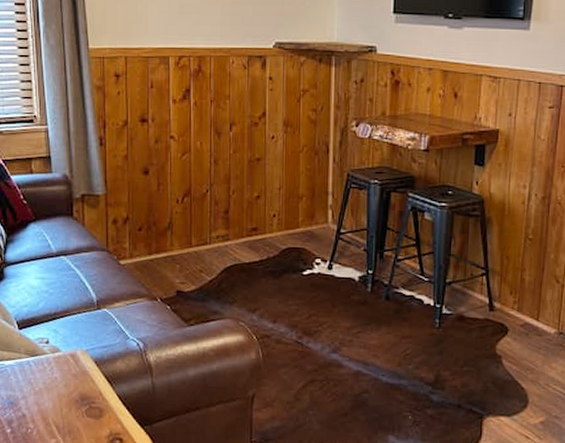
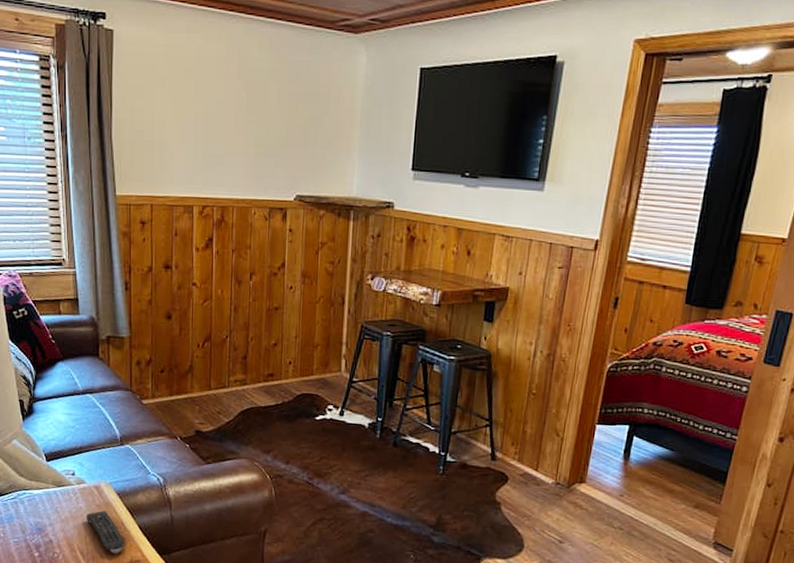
remote control: none [61,380,104,427] -> present [86,510,125,554]

